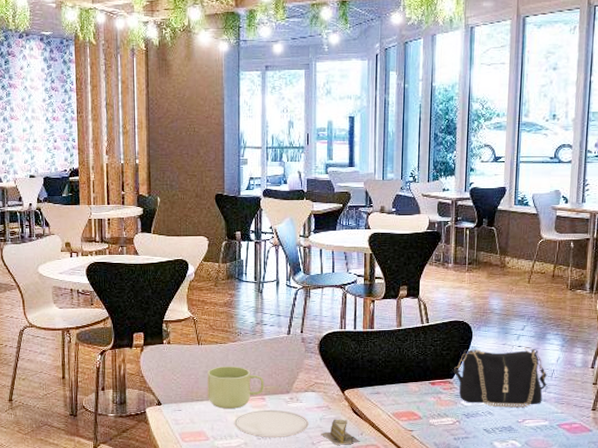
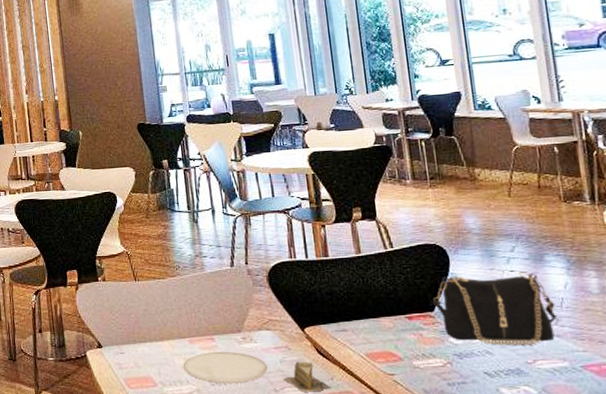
cup: present [206,366,264,409] -> none [147,303,212,351]

